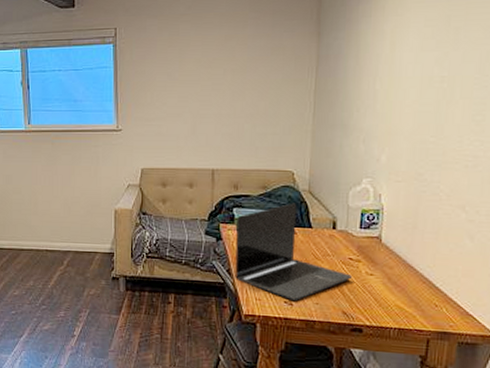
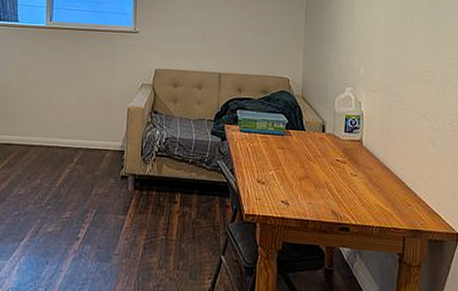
laptop: present [235,203,352,300] -> none [237,107,339,200]

